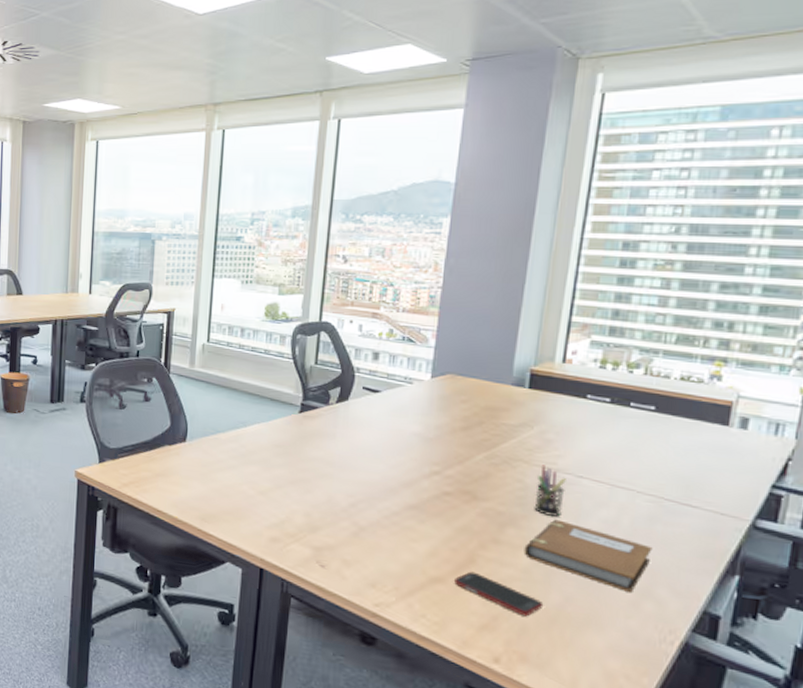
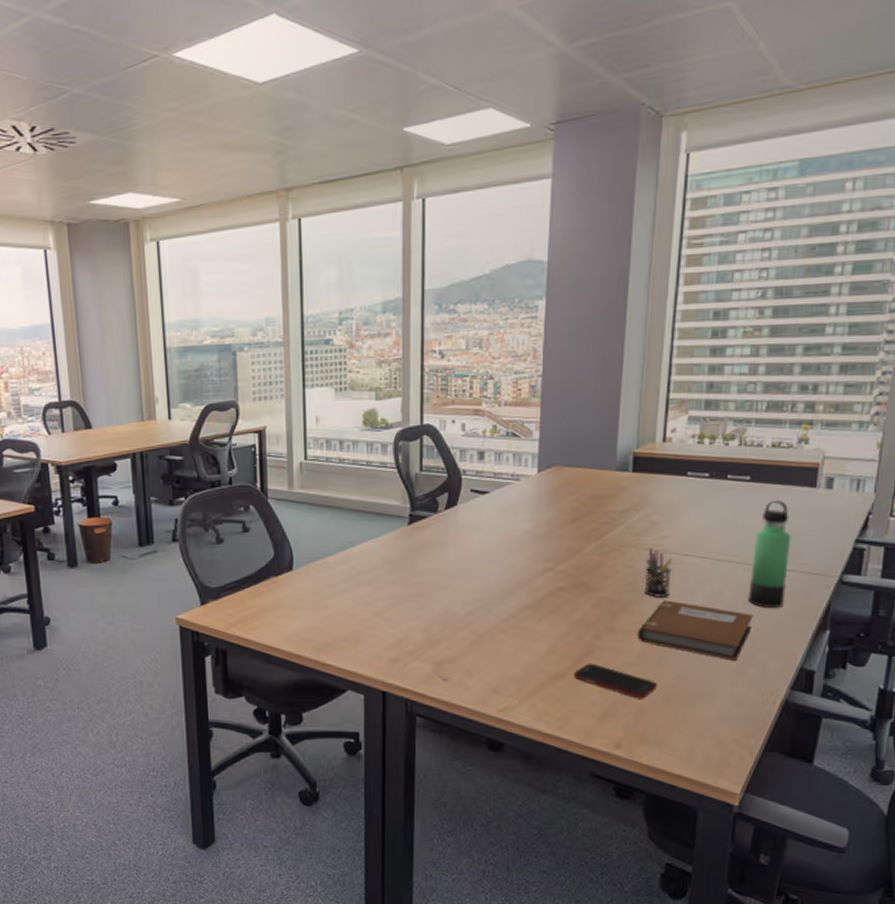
thermos bottle: none [647,433,699,544] -> present [748,499,792,608]

